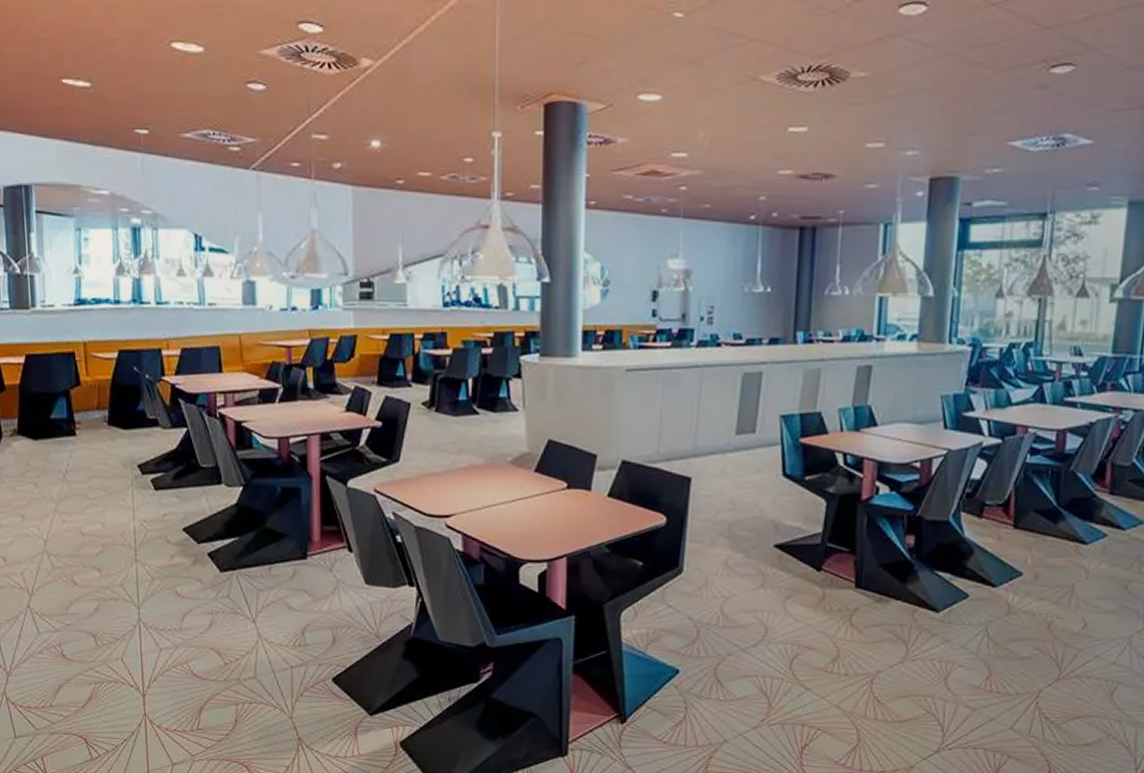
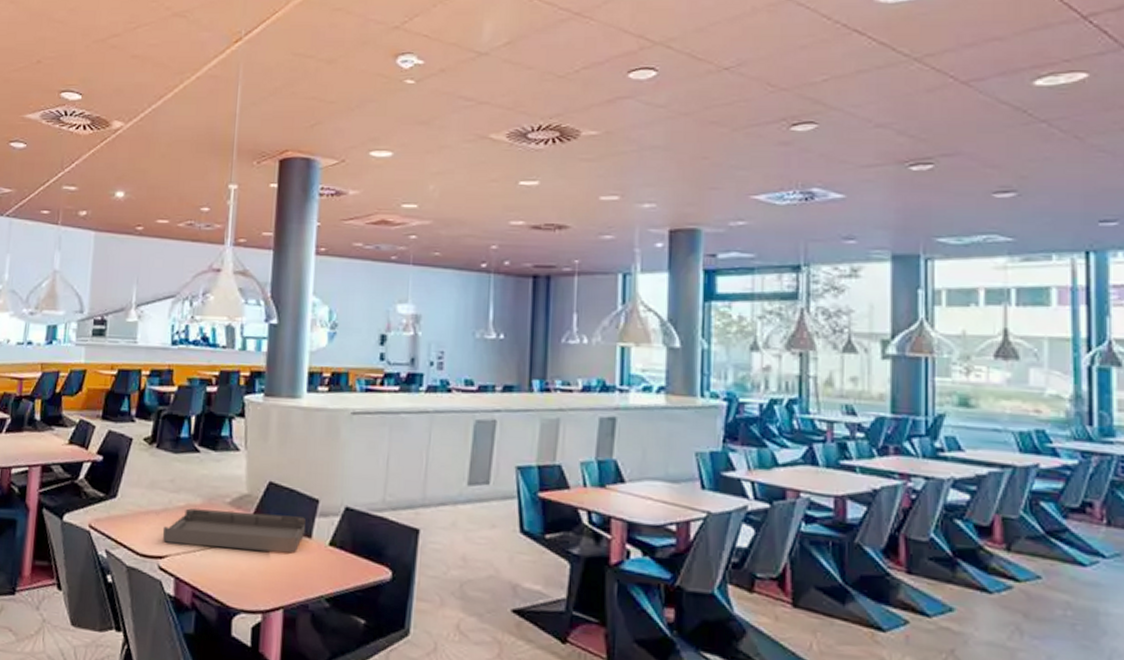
tray: none [447,469,586,506] -> present [162,508,306,553]

